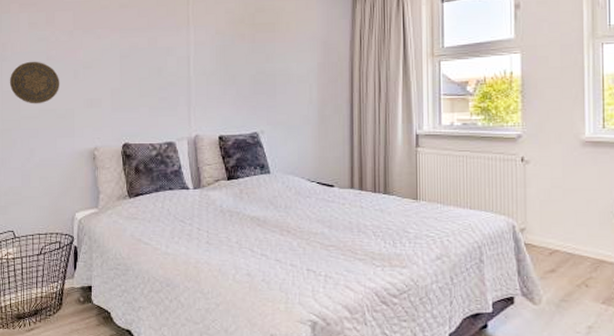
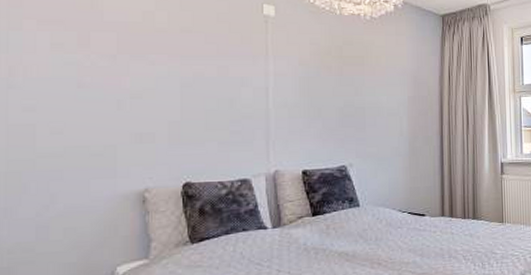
decorative plate: present [9,61,60,104] -> none [19,89,97,141]

